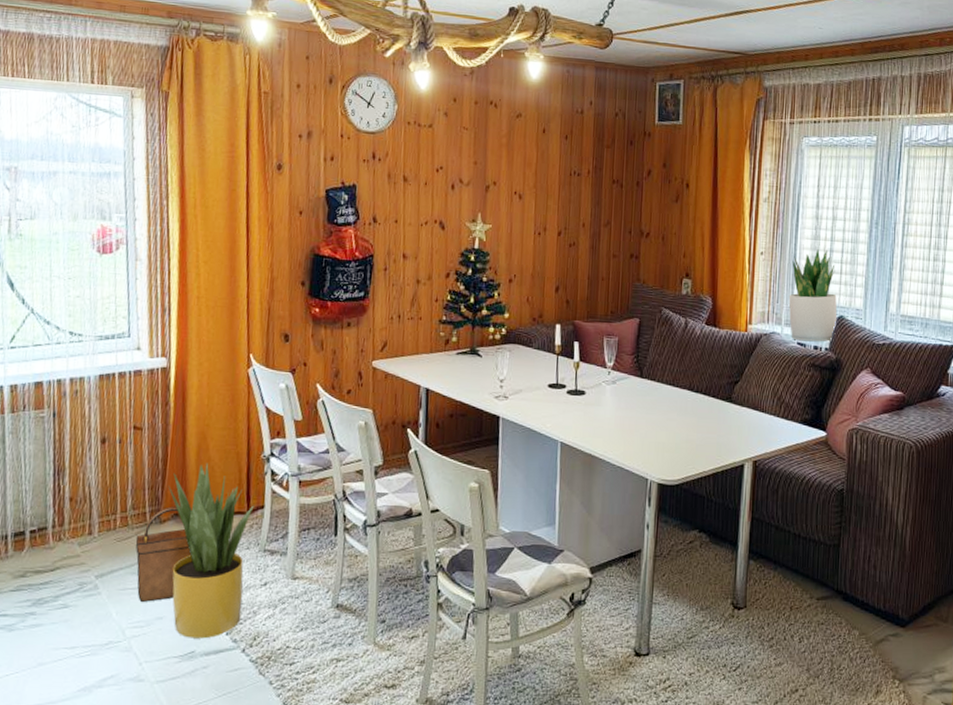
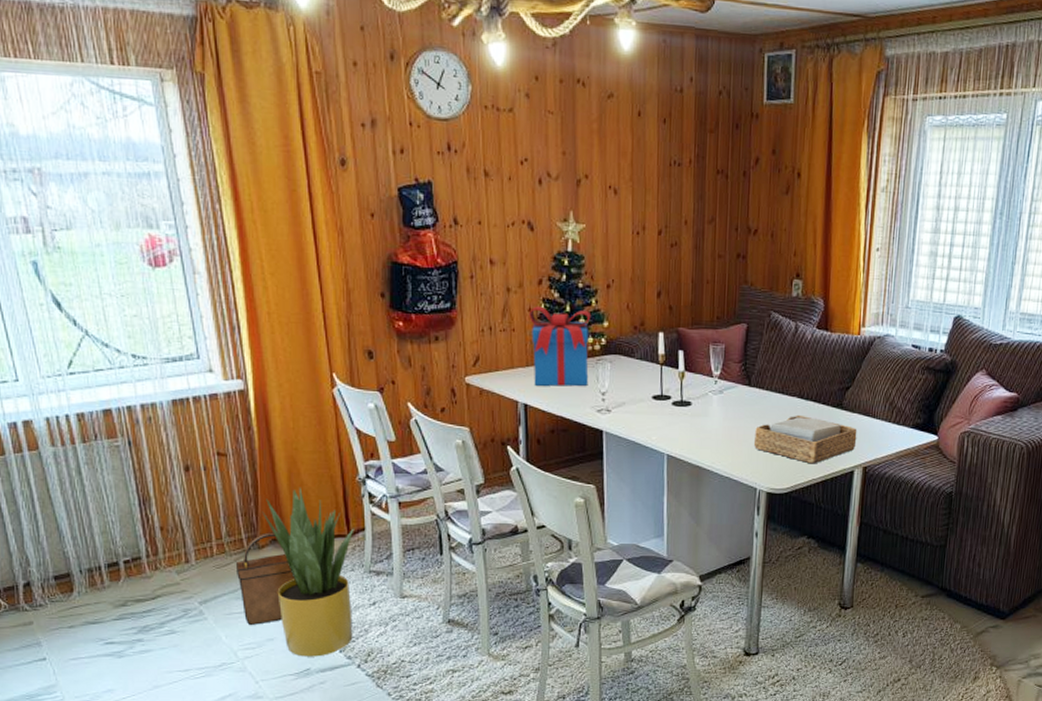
gift box: none [436,297,494,373] -> present [529,306,592,386]
napkin holder: none [646,406,747,456] -> present [754,414,857,464]
planter: present [788,249,837,343] -> none [904,244,955,344]

